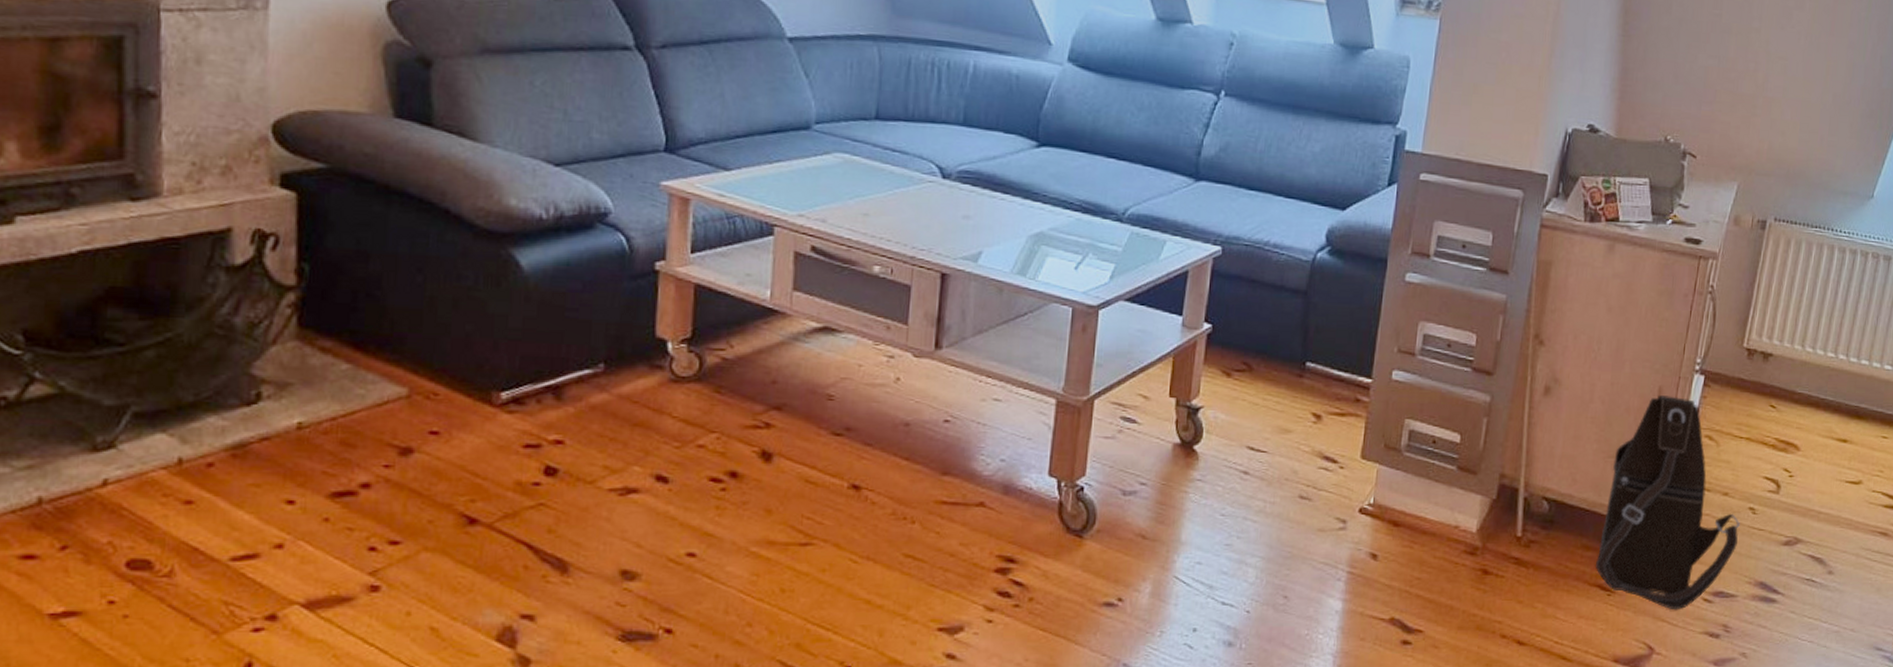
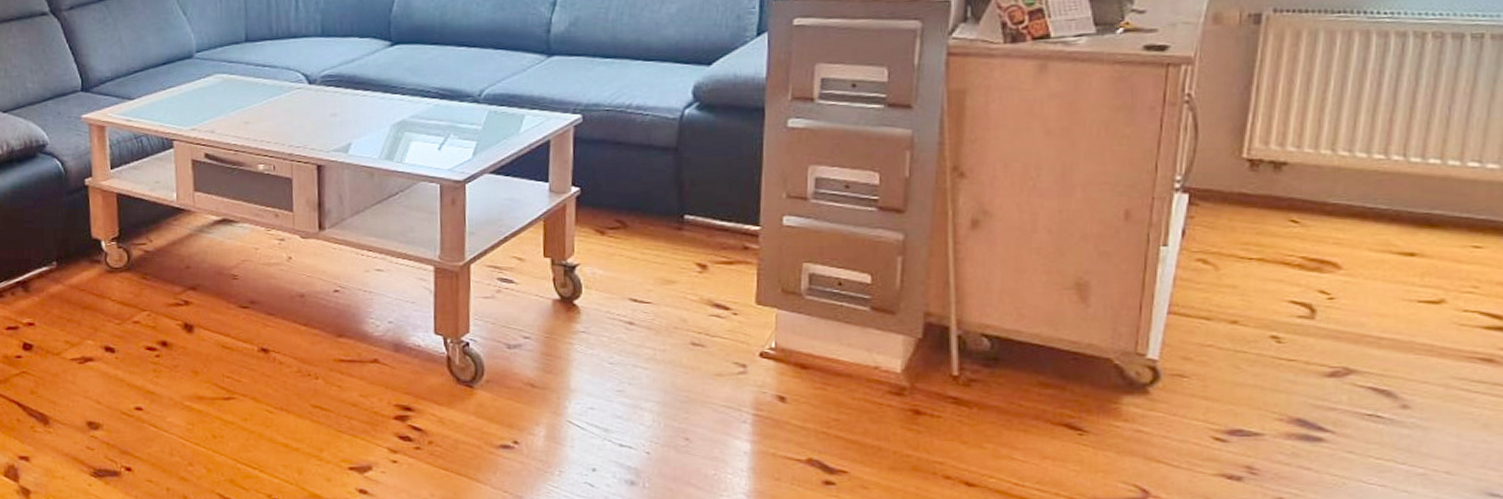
shoulder bag: present [1596,394,1740,610] -> none [1059,218,1259,451]

